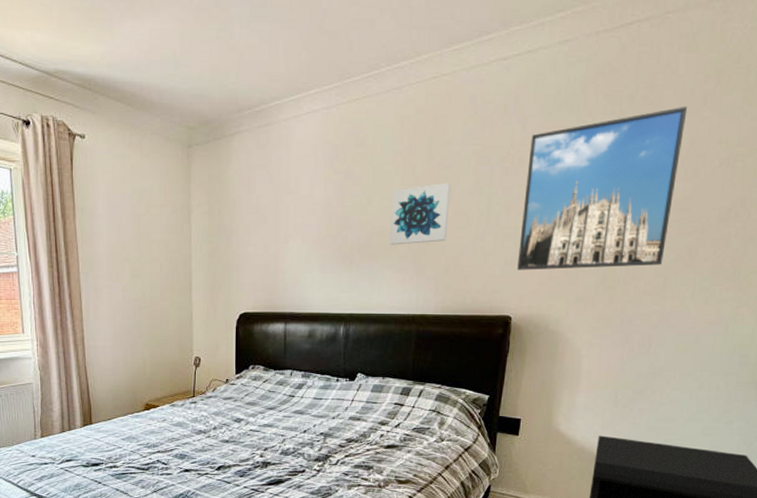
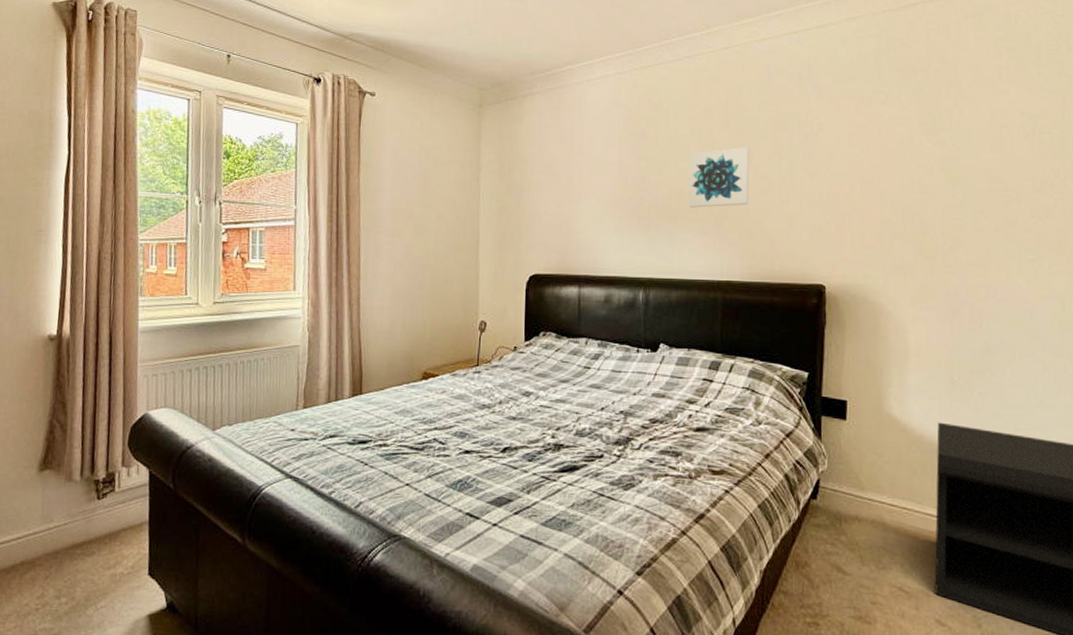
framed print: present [517,106,688,271] -> none [826,79,984,237]

